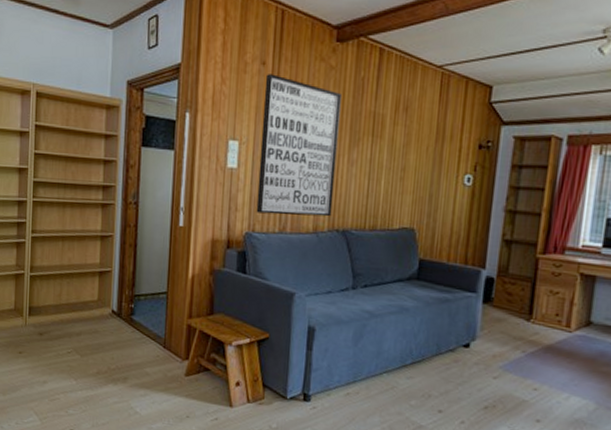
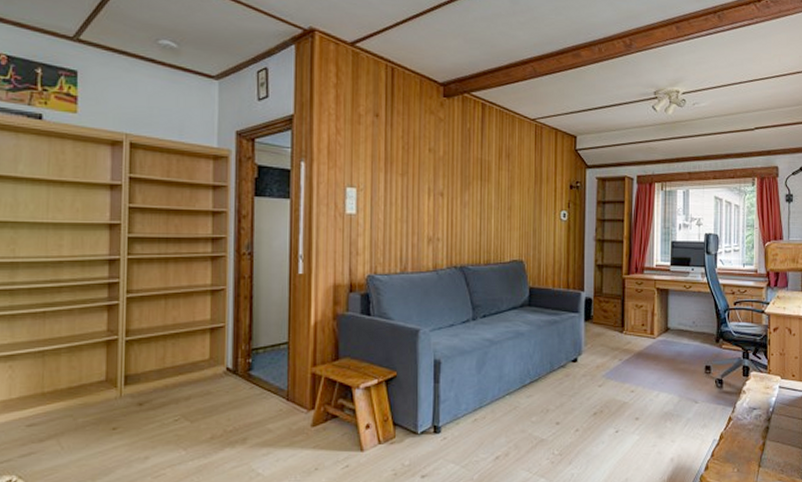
wall art: present [256,74,341,217] -> none [377,125,451,256]

